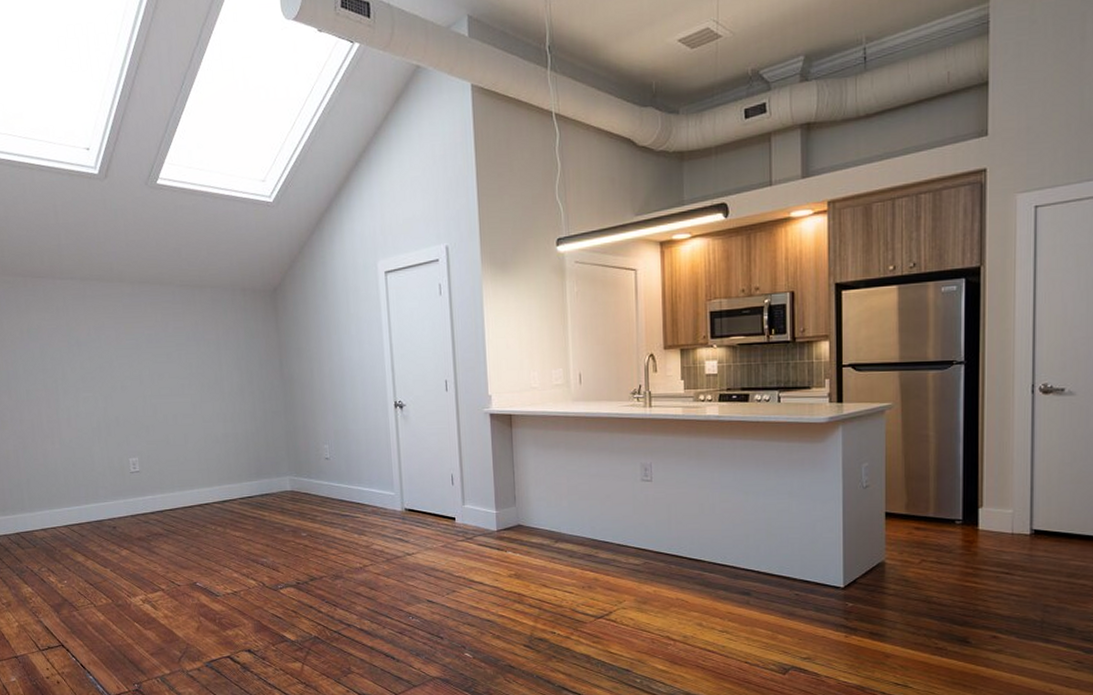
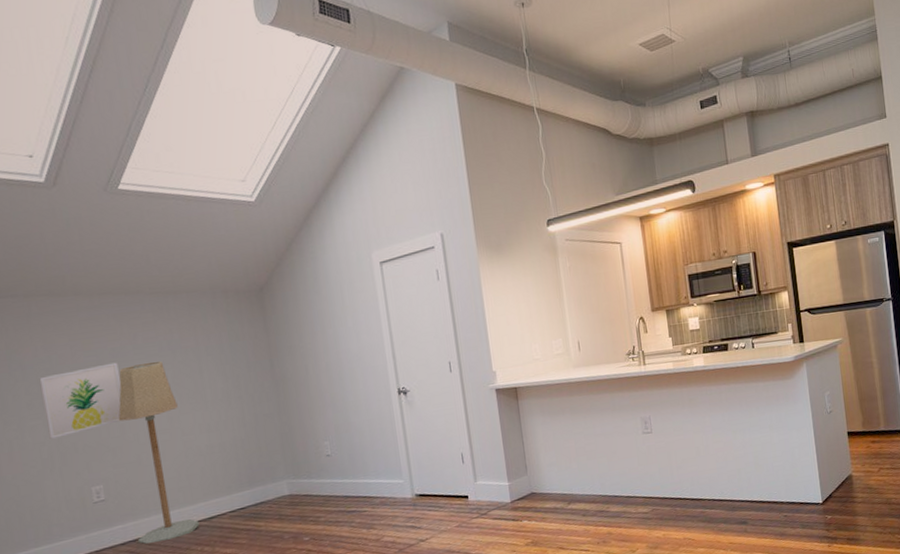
wall art: none [91,347,155,411] -> present [39,362,122,439]
floor lamp: none [151,350,214,517] -> present [118,361,200,545]

